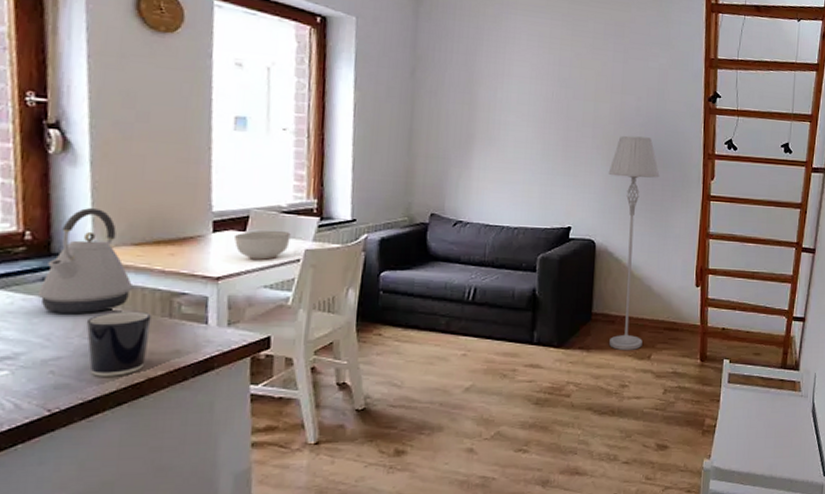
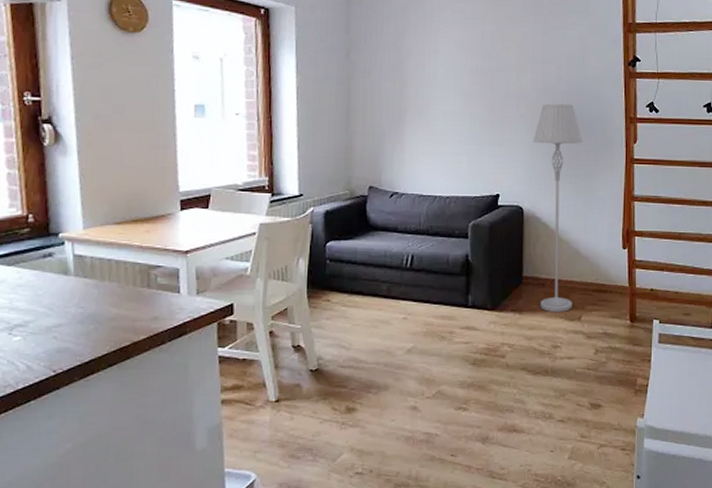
kettle: present [37,208,132,314] -> none [40,193,116,287]
mug: present [85,311,152,376] -> none [80,282,133,341]
bowl: present [233,230,291,260] -> none [198,206,247,234]

